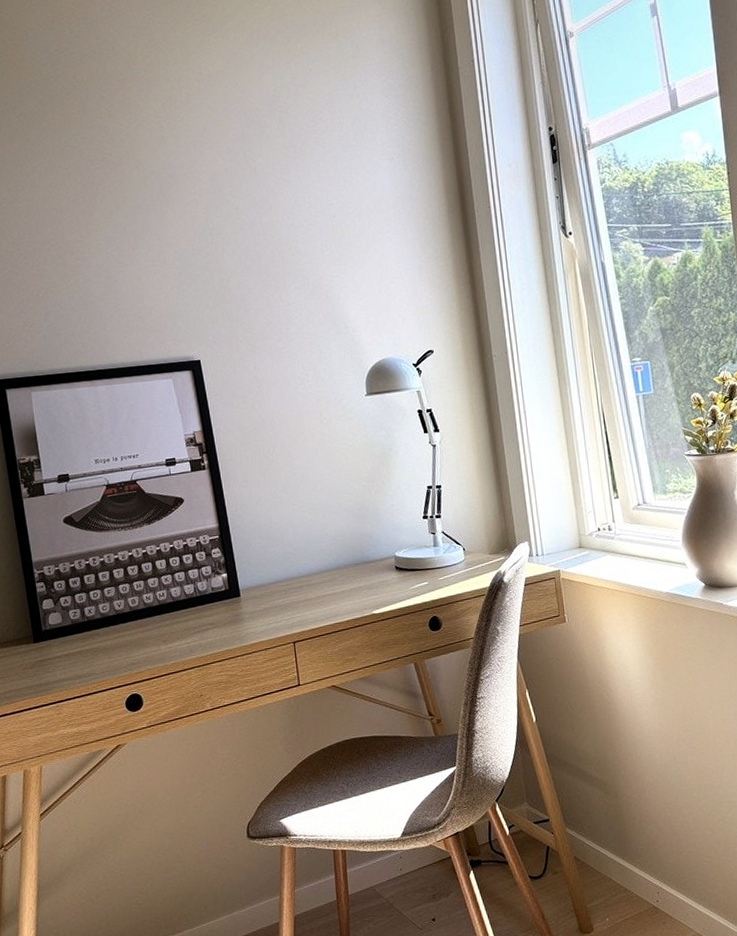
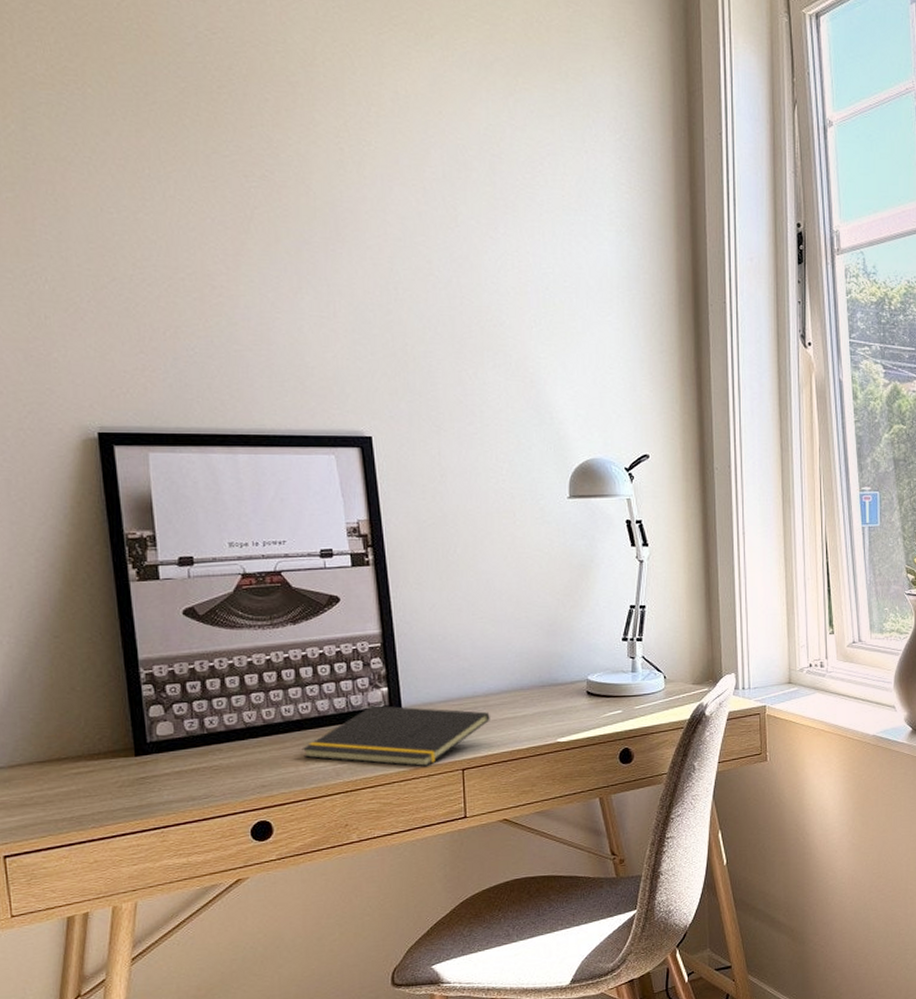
notepad: none [161,589,314,642] -> present [302,705,490,767]

